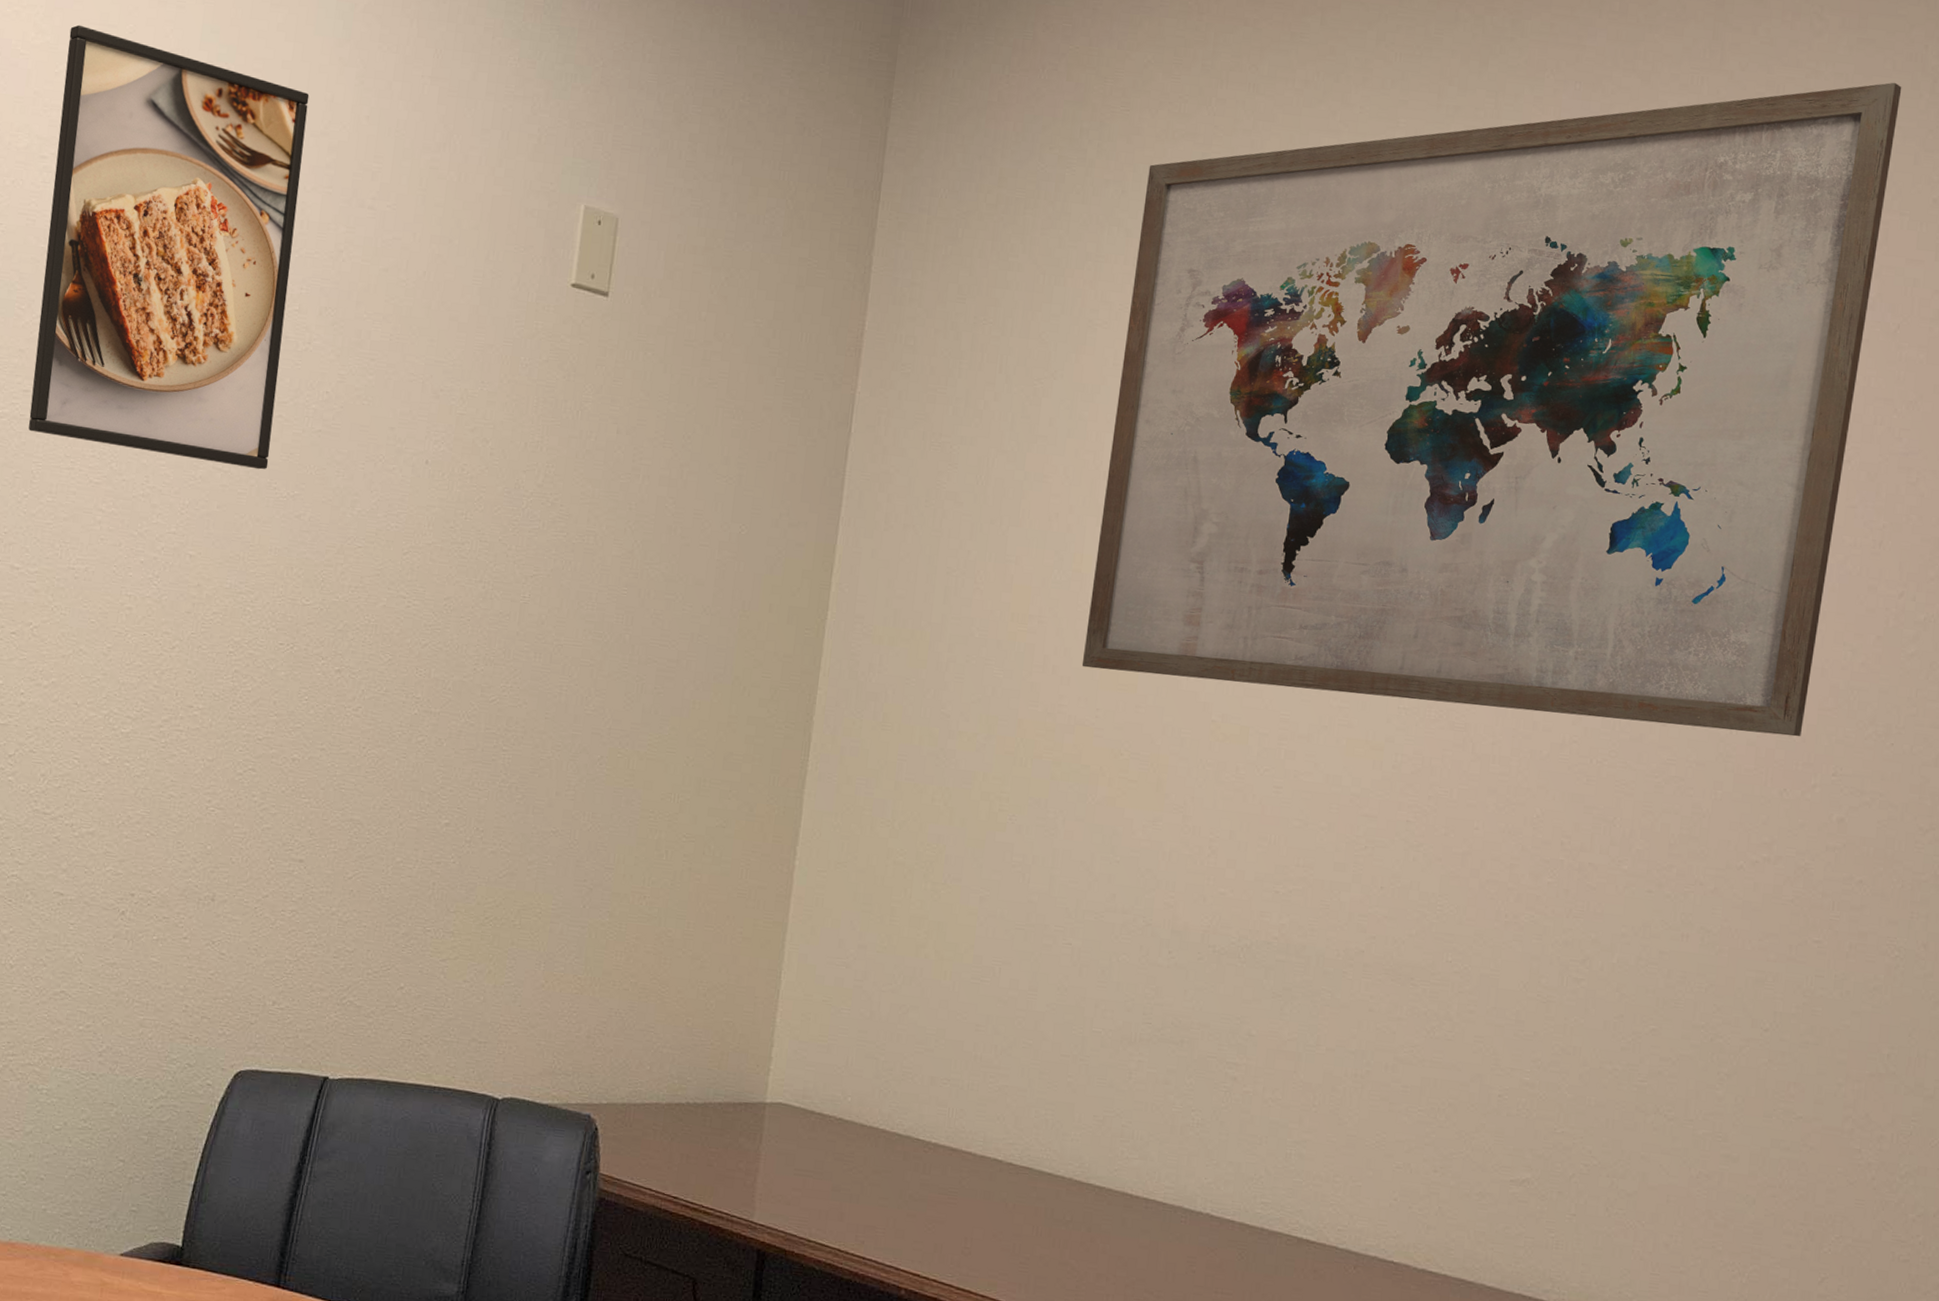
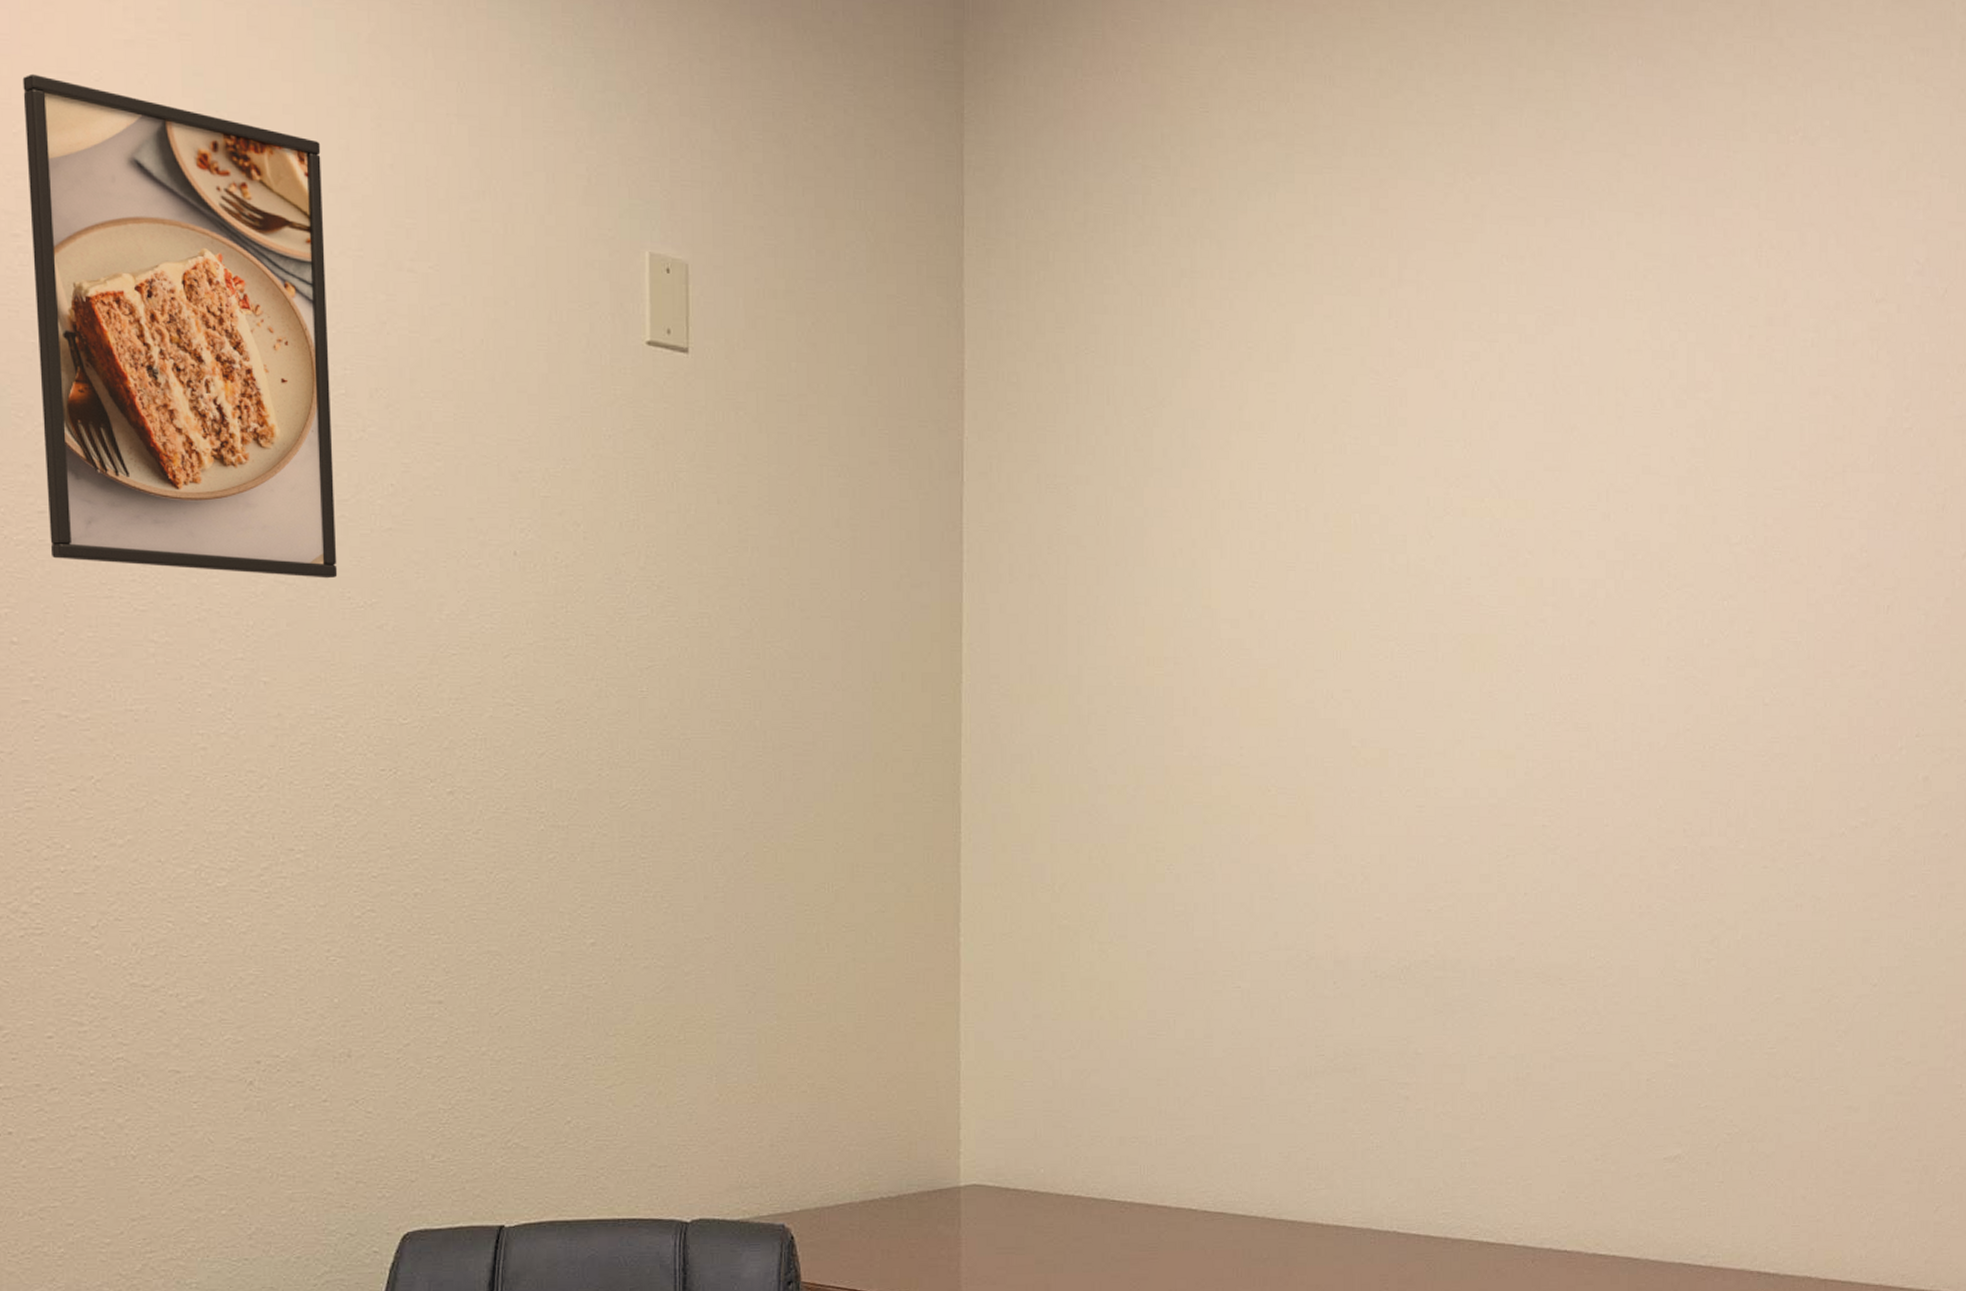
wall art: present [1081,82,1902,737] -> none [1221,42,1935,706]

